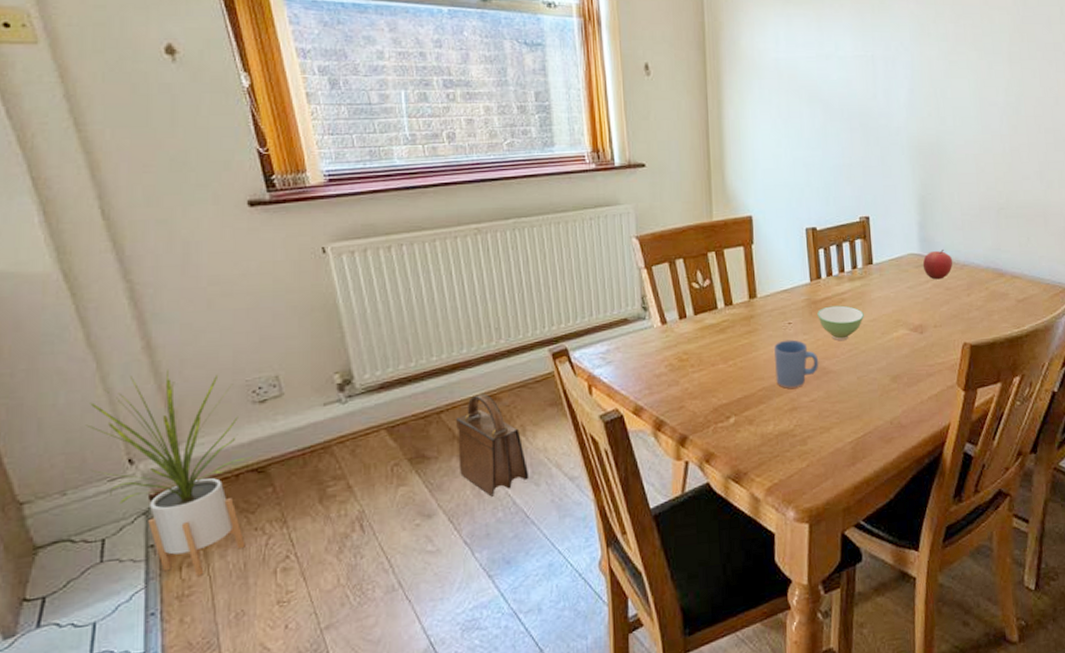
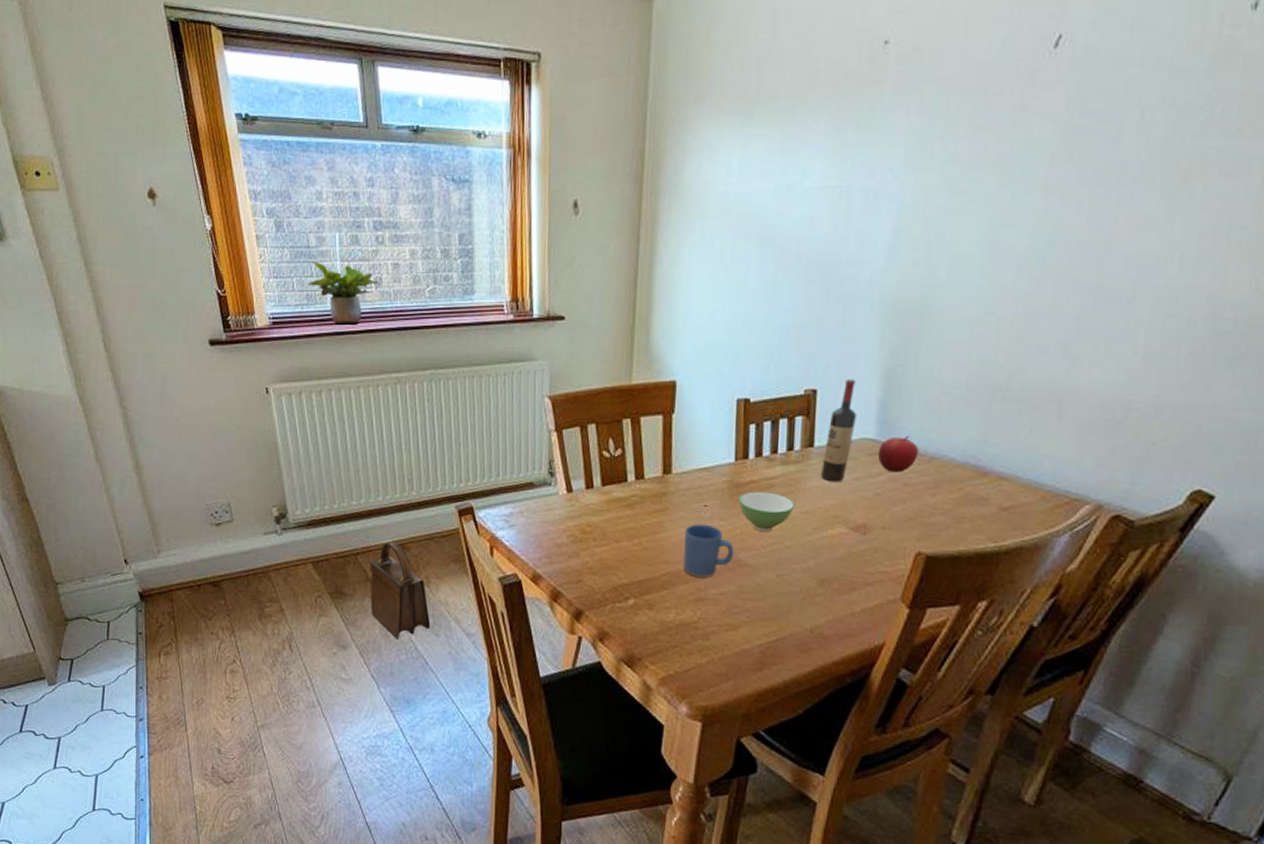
house plant: present [85,368,253,576] -> none [96,487,211,664]
potted plant: none [371,118,452,179] -> present [308,261,379,325]
wine bottle: none [881,206,903,291] -> present [821,379,858,481]

